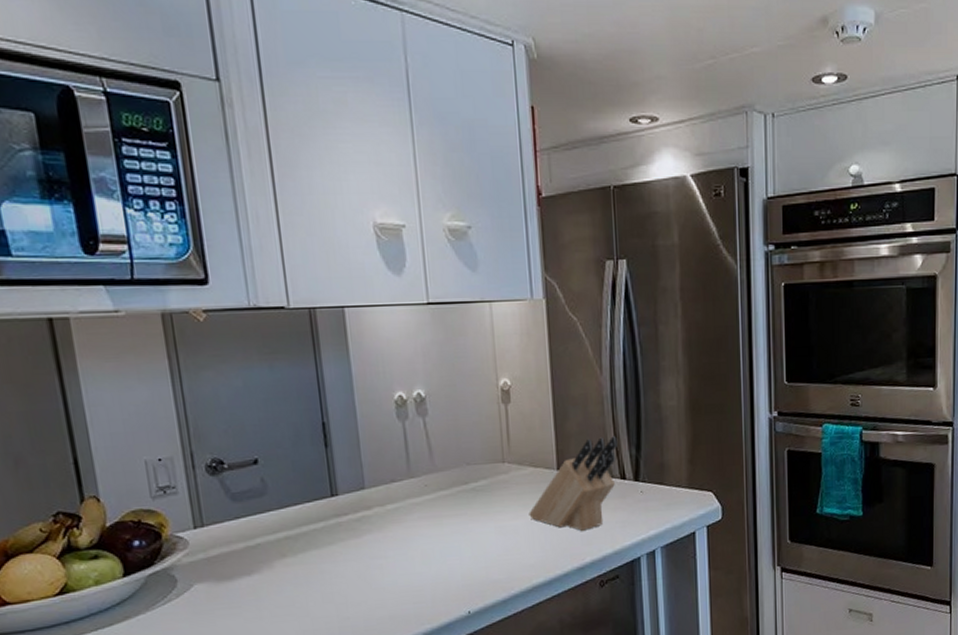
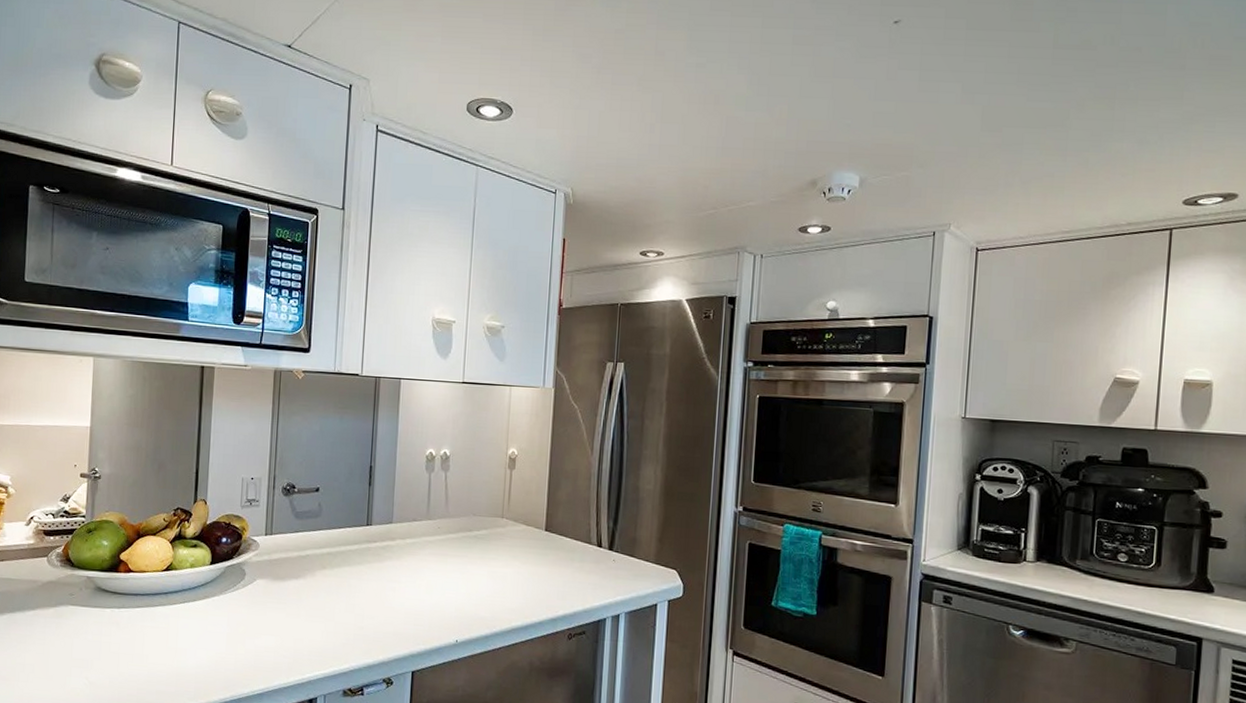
knife block: present [529,436,617,531] -> none [517,508,598,587]

